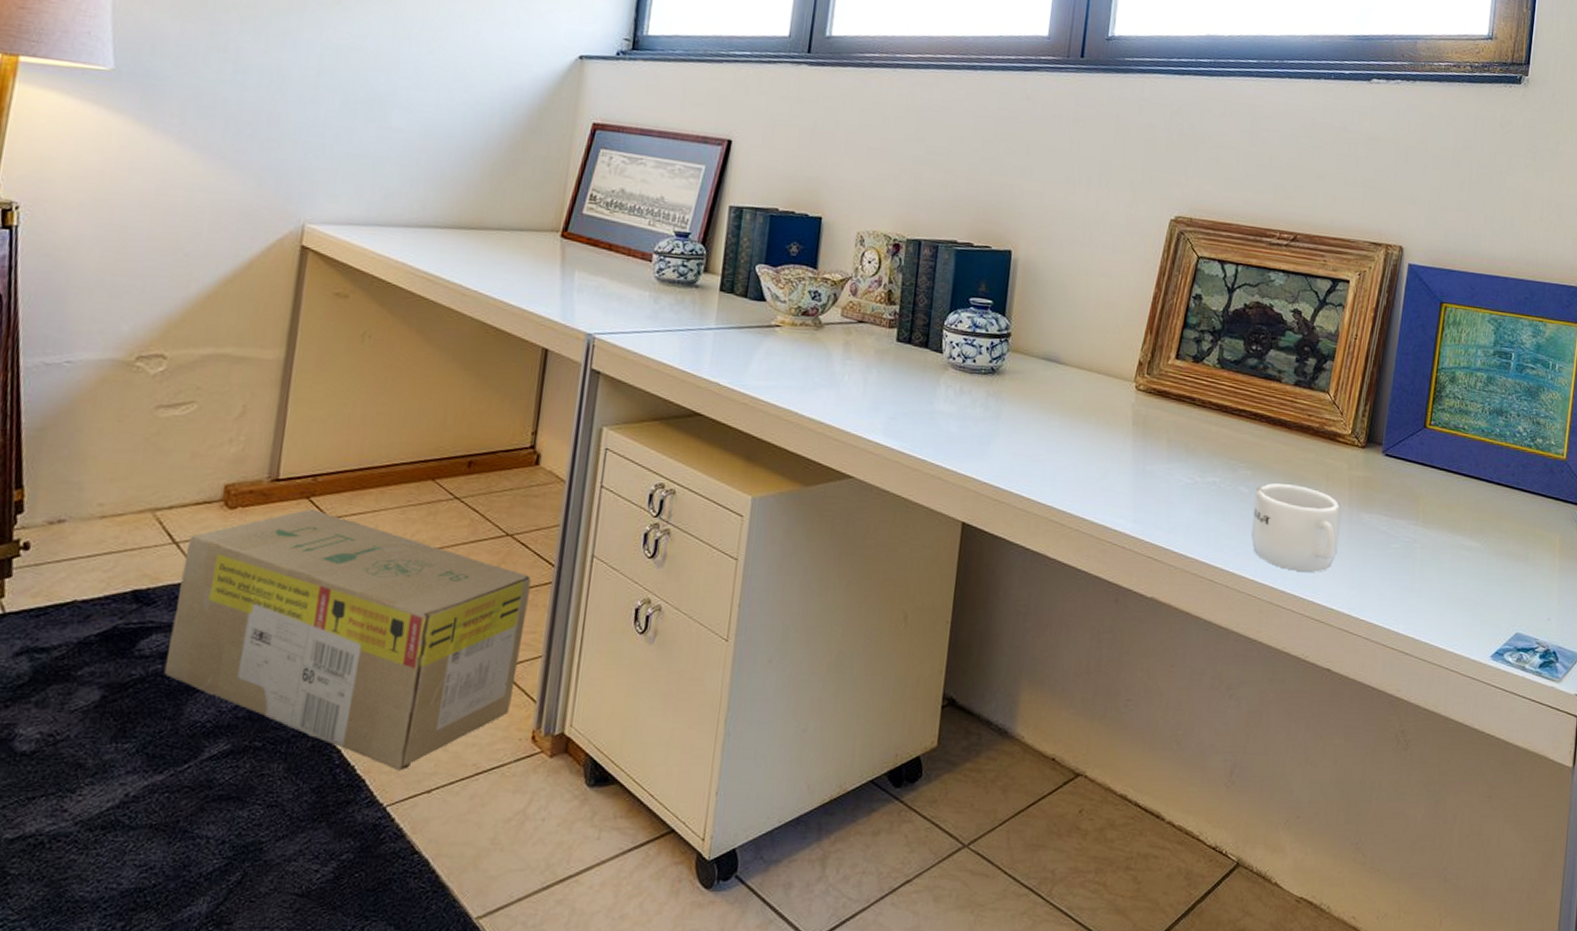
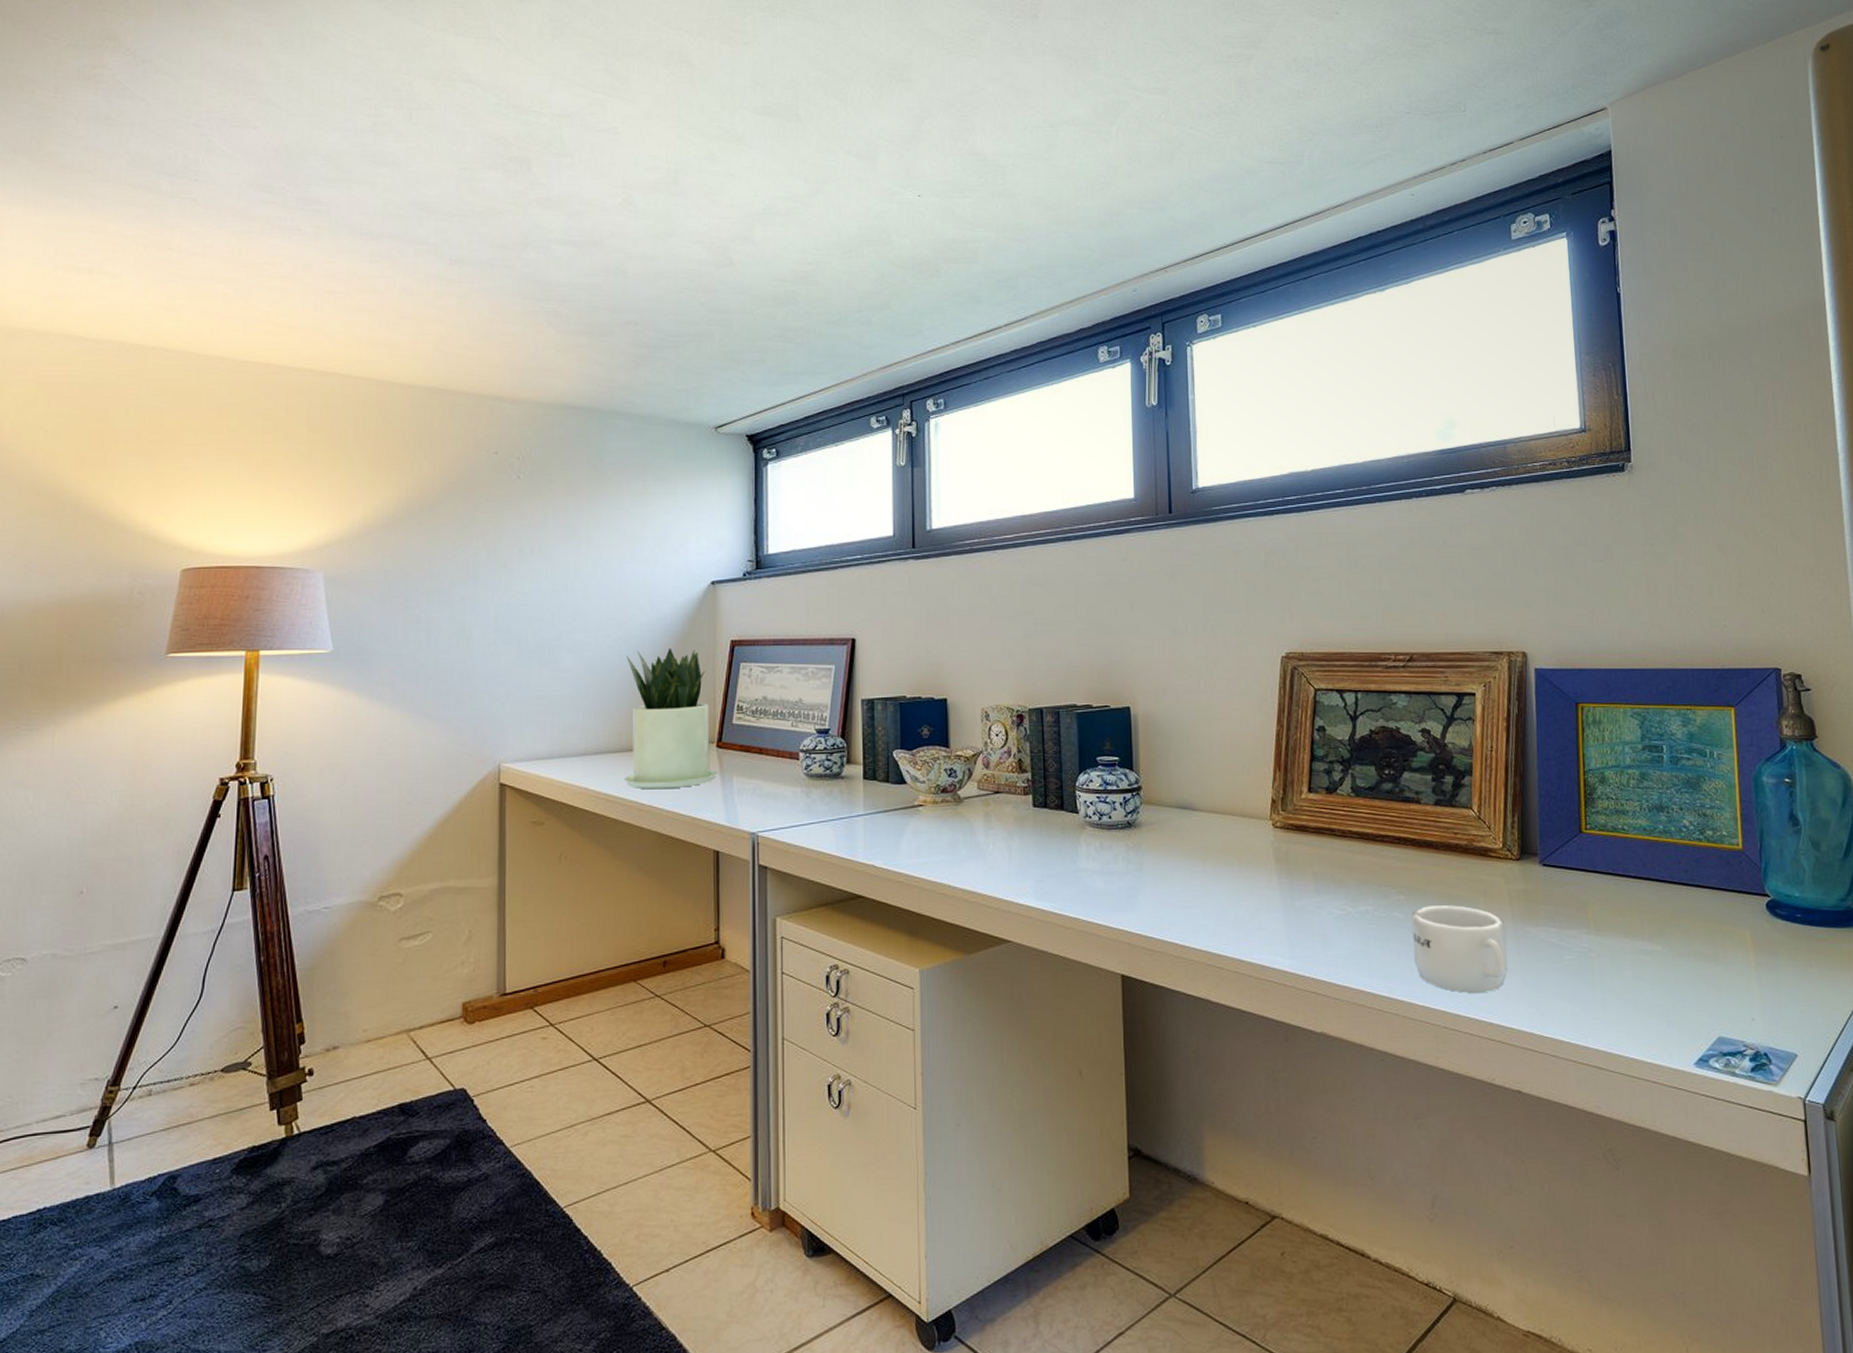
cardboard box: present [164,508,531,771] -> none [432,1017,731,1253]
planter: none [449,119,559,276] -> present [624,648,718,790]

